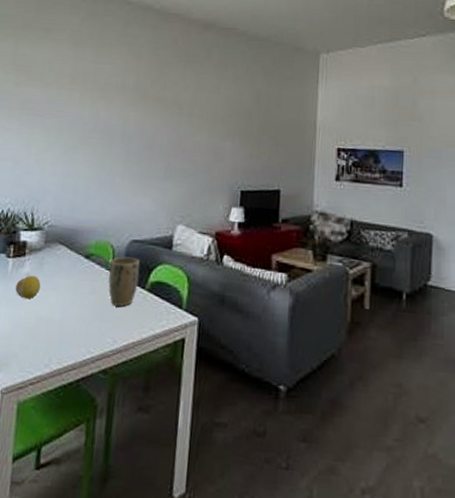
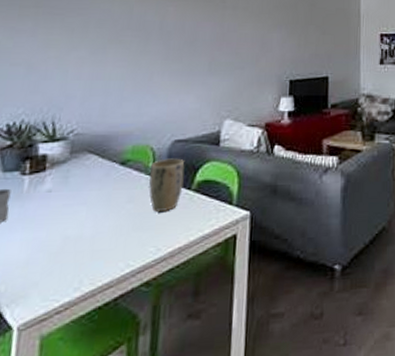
fruit: present [15,275,41,300] -> none [33,191,66,219]

